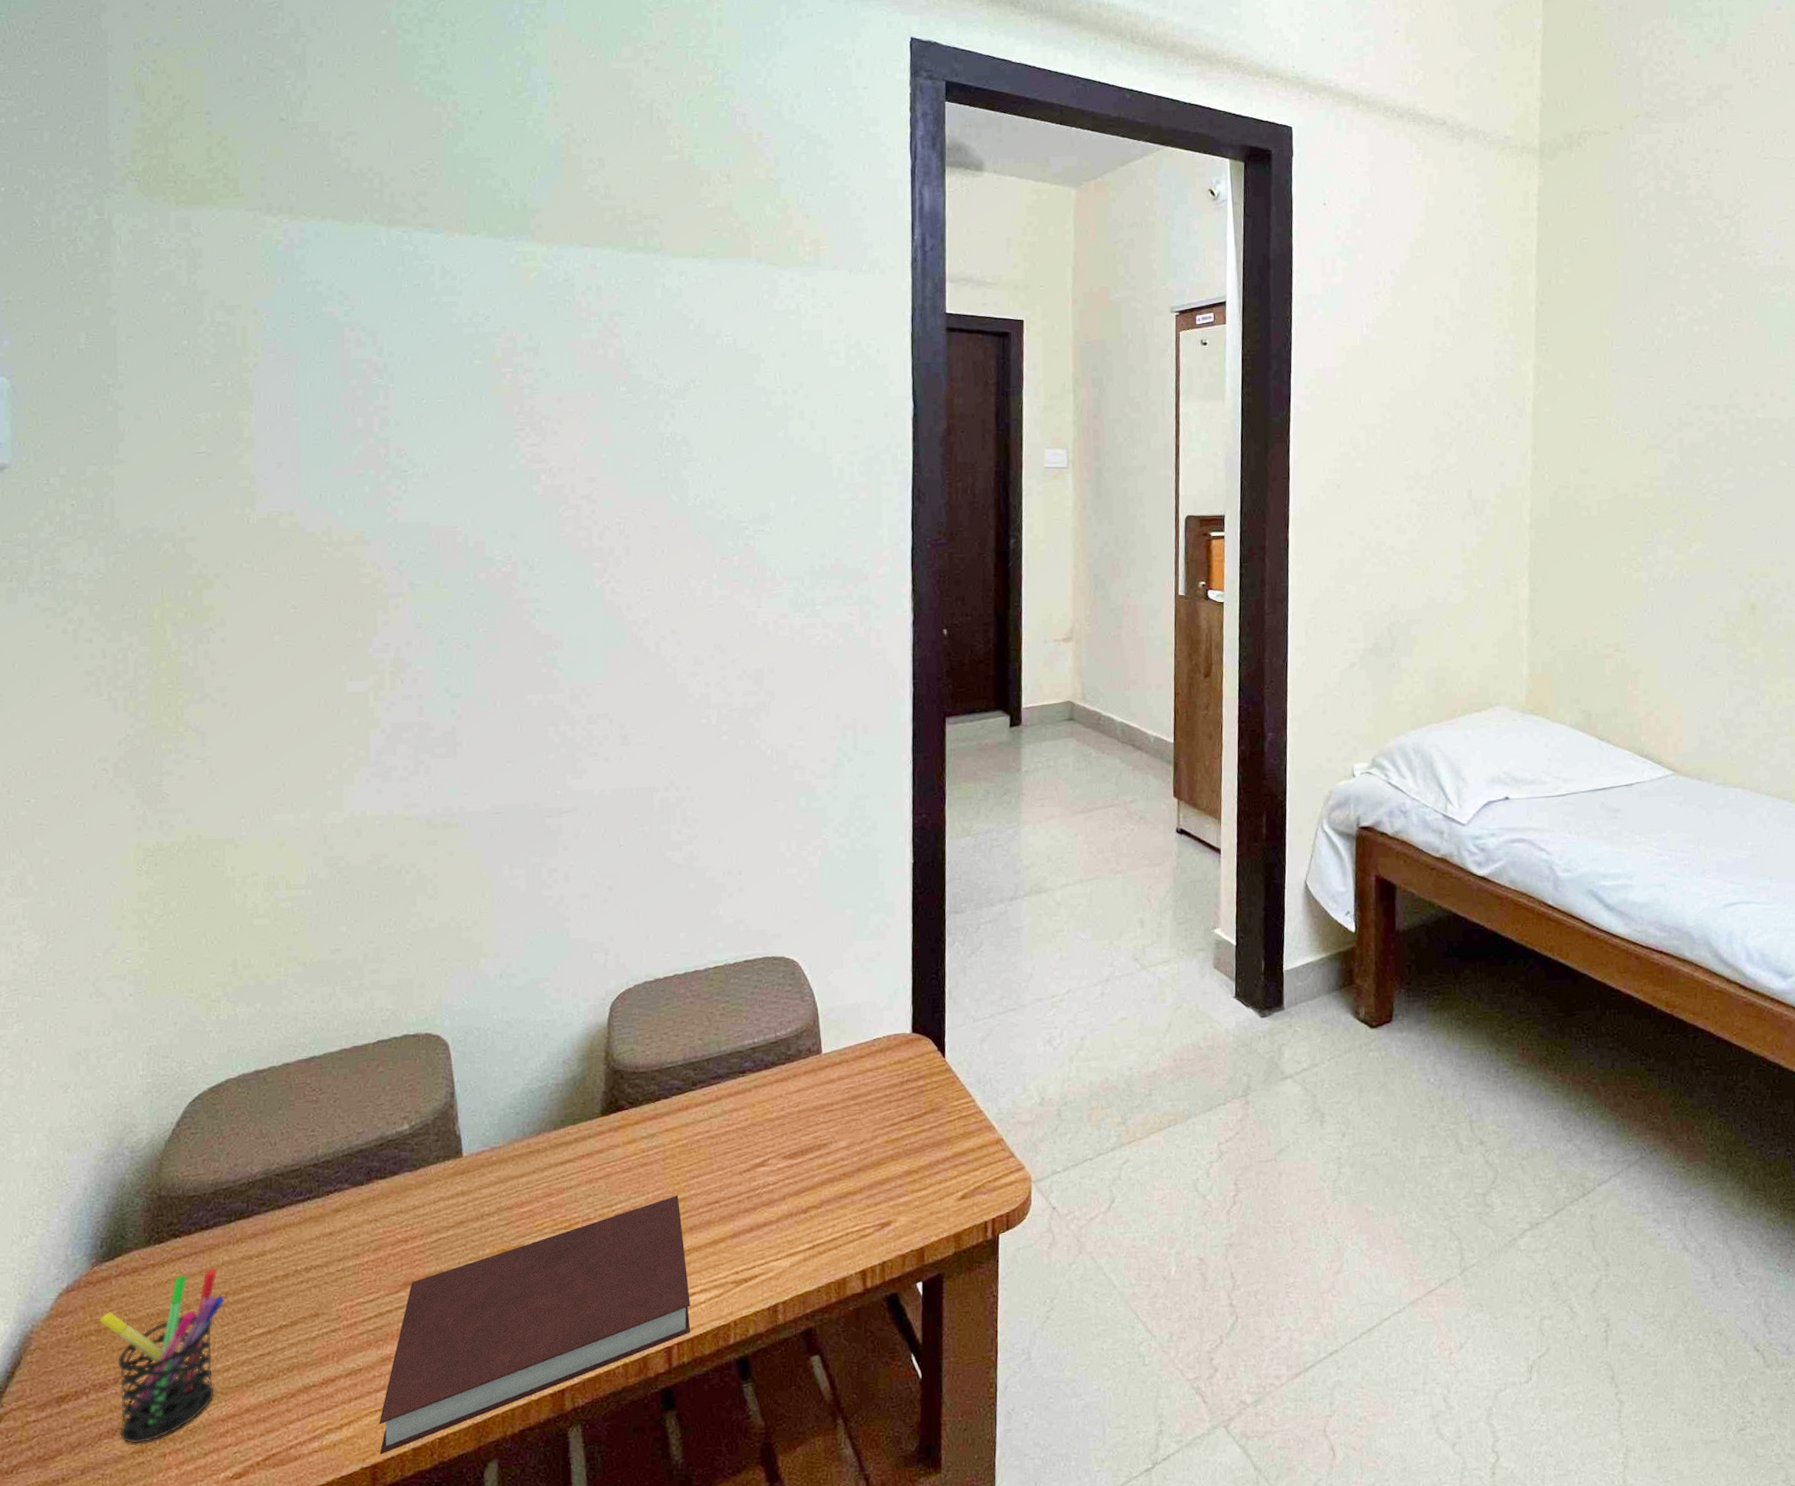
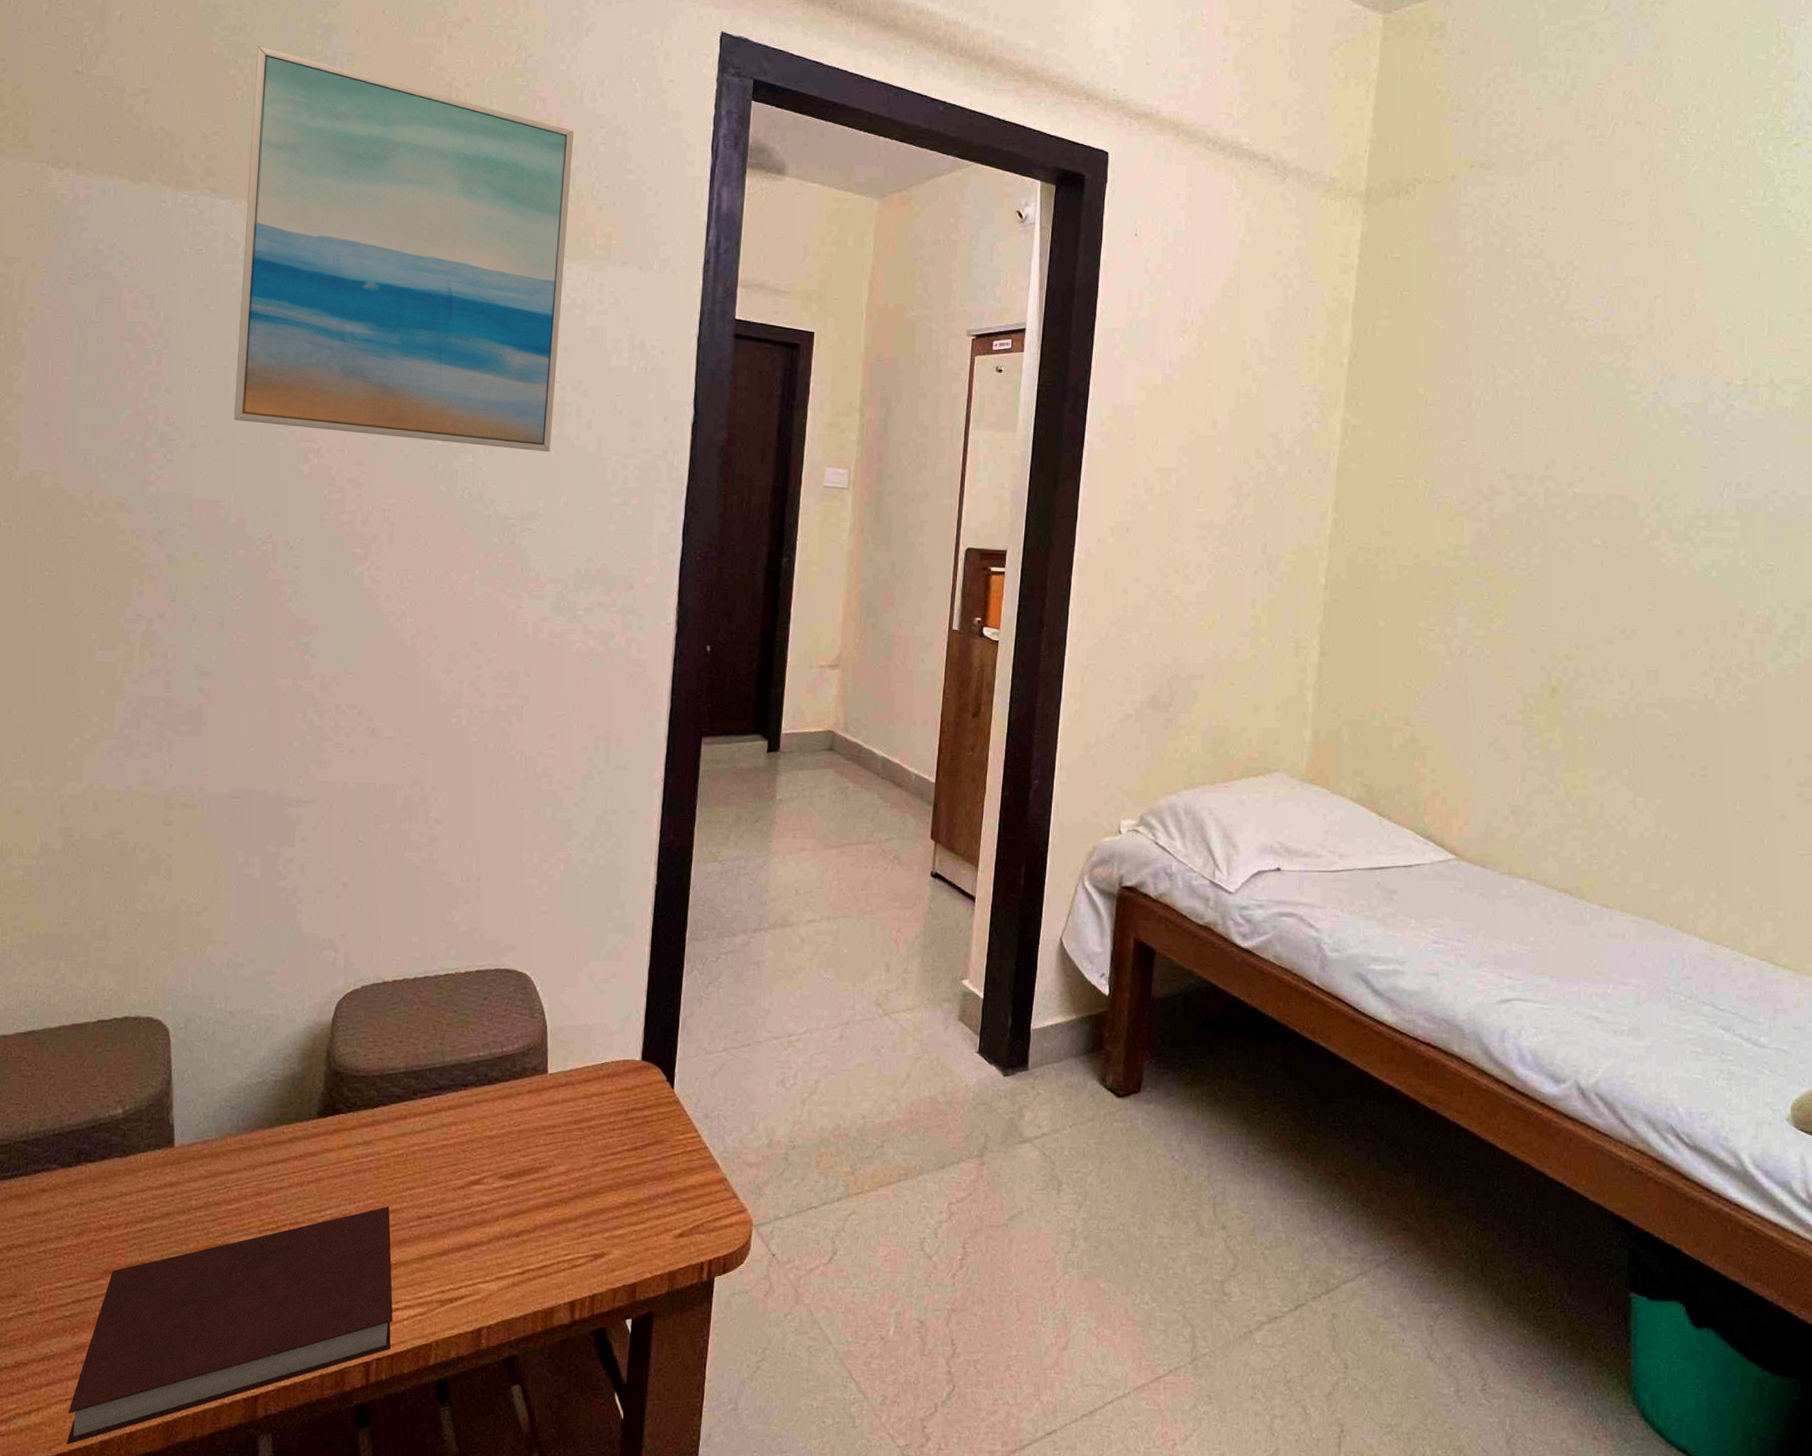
wall art: none [458,82,777,455] -> present [233,46,574,452]

